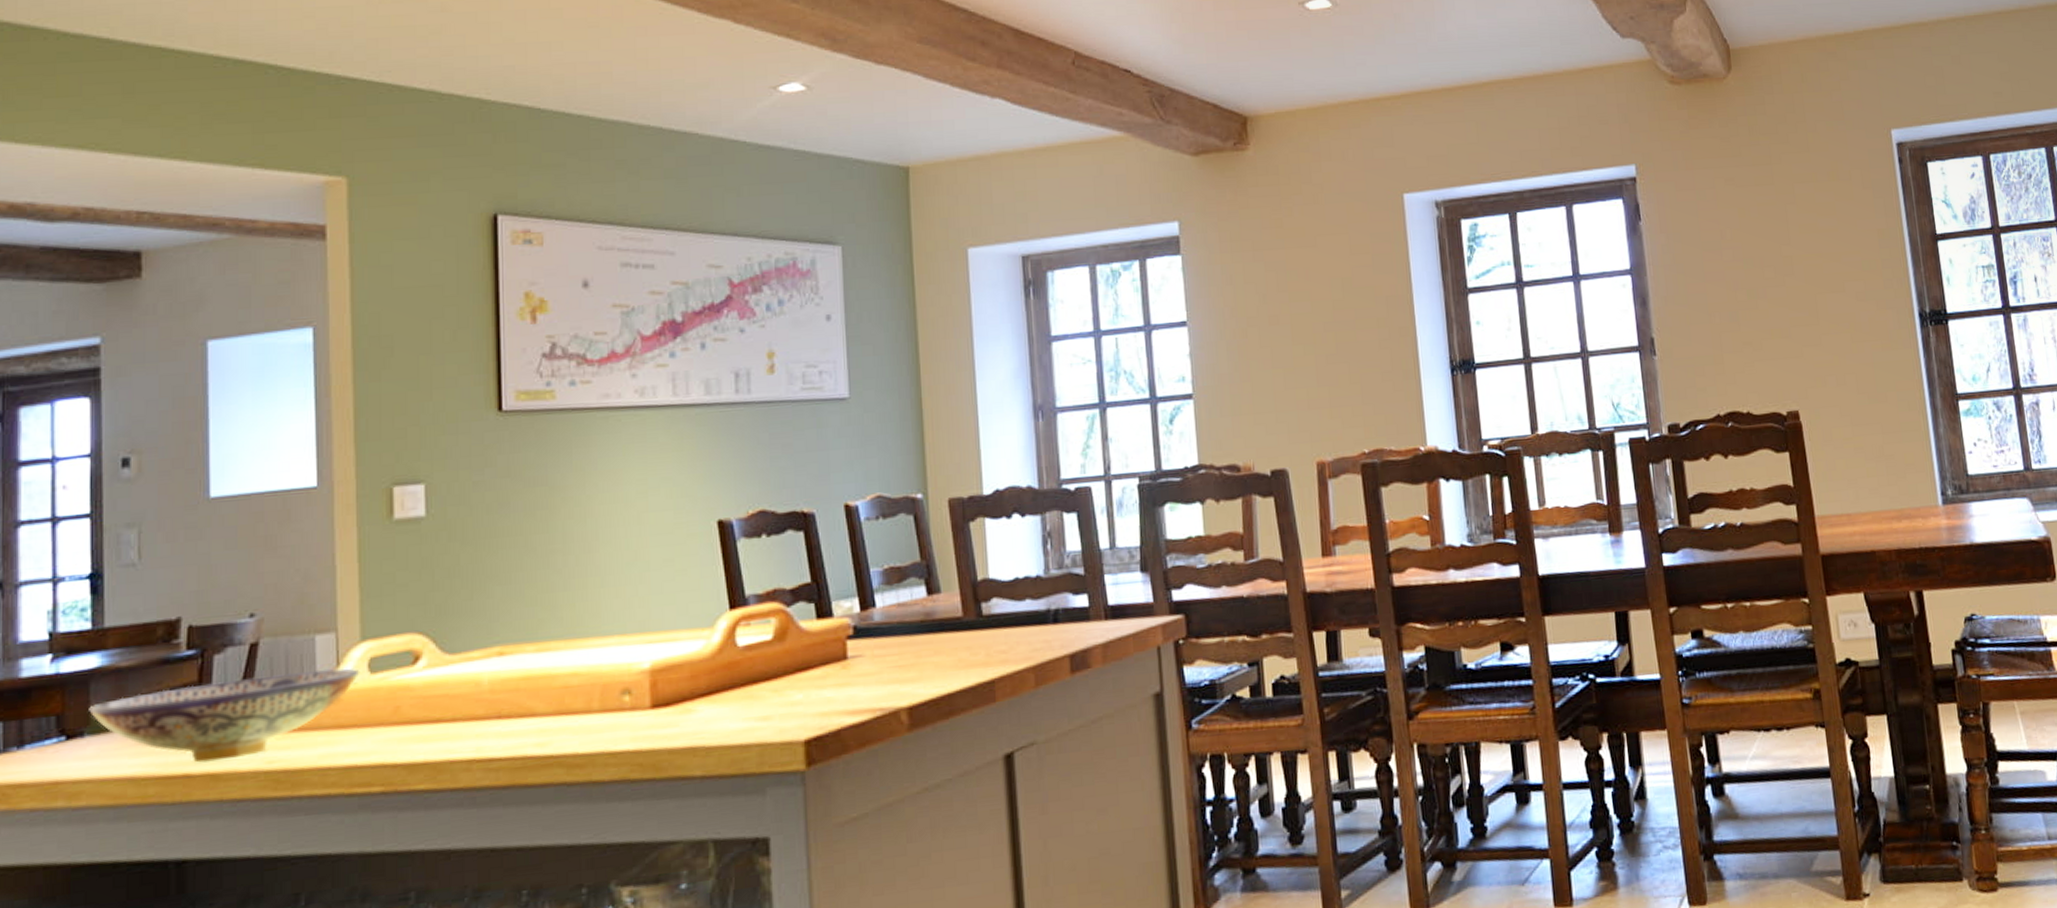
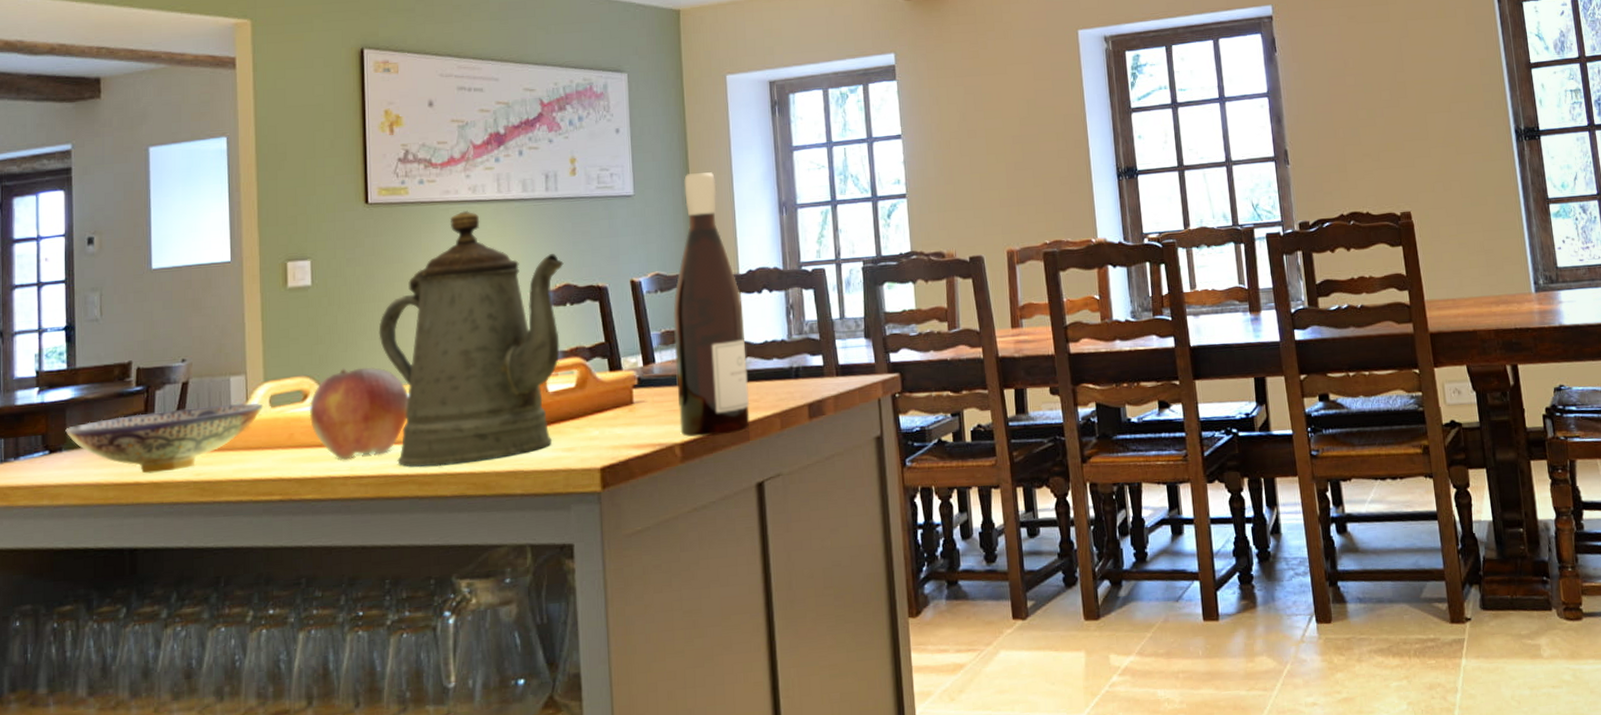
fruit: none [421,619,555,739] -> present [309,367,409,460]
coffee pot: none [515,419,758,745] -> present [378,211,564,467]
bottle: none [899,369,996,700] -> present [673,172,750,438]

